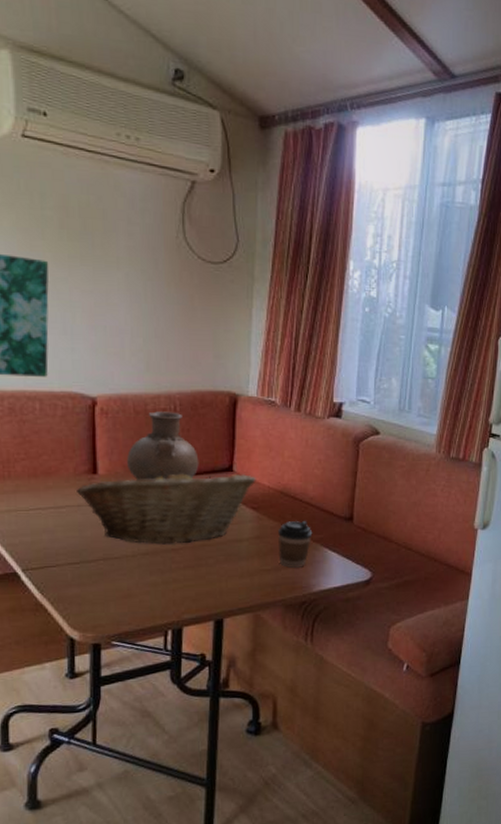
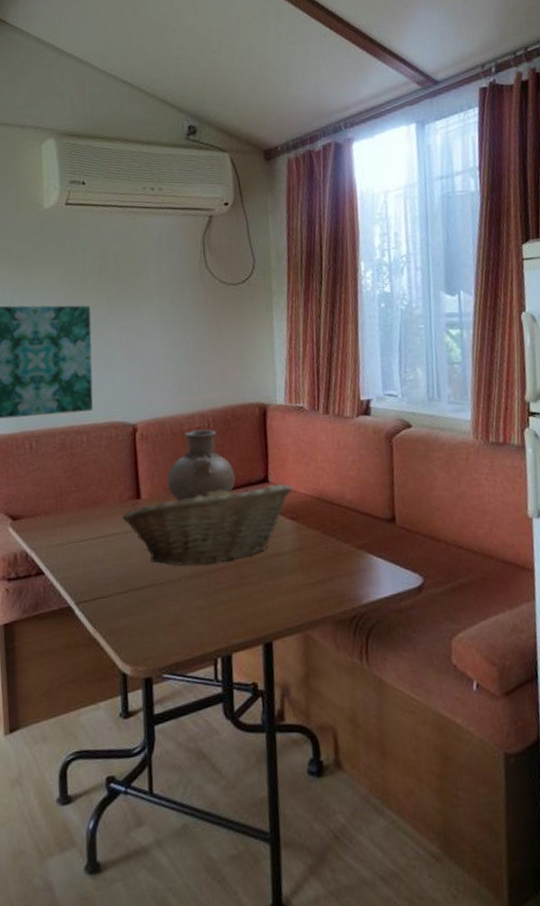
coffee cup: present [278,521,313,568] -> none [319,527,356,579]

